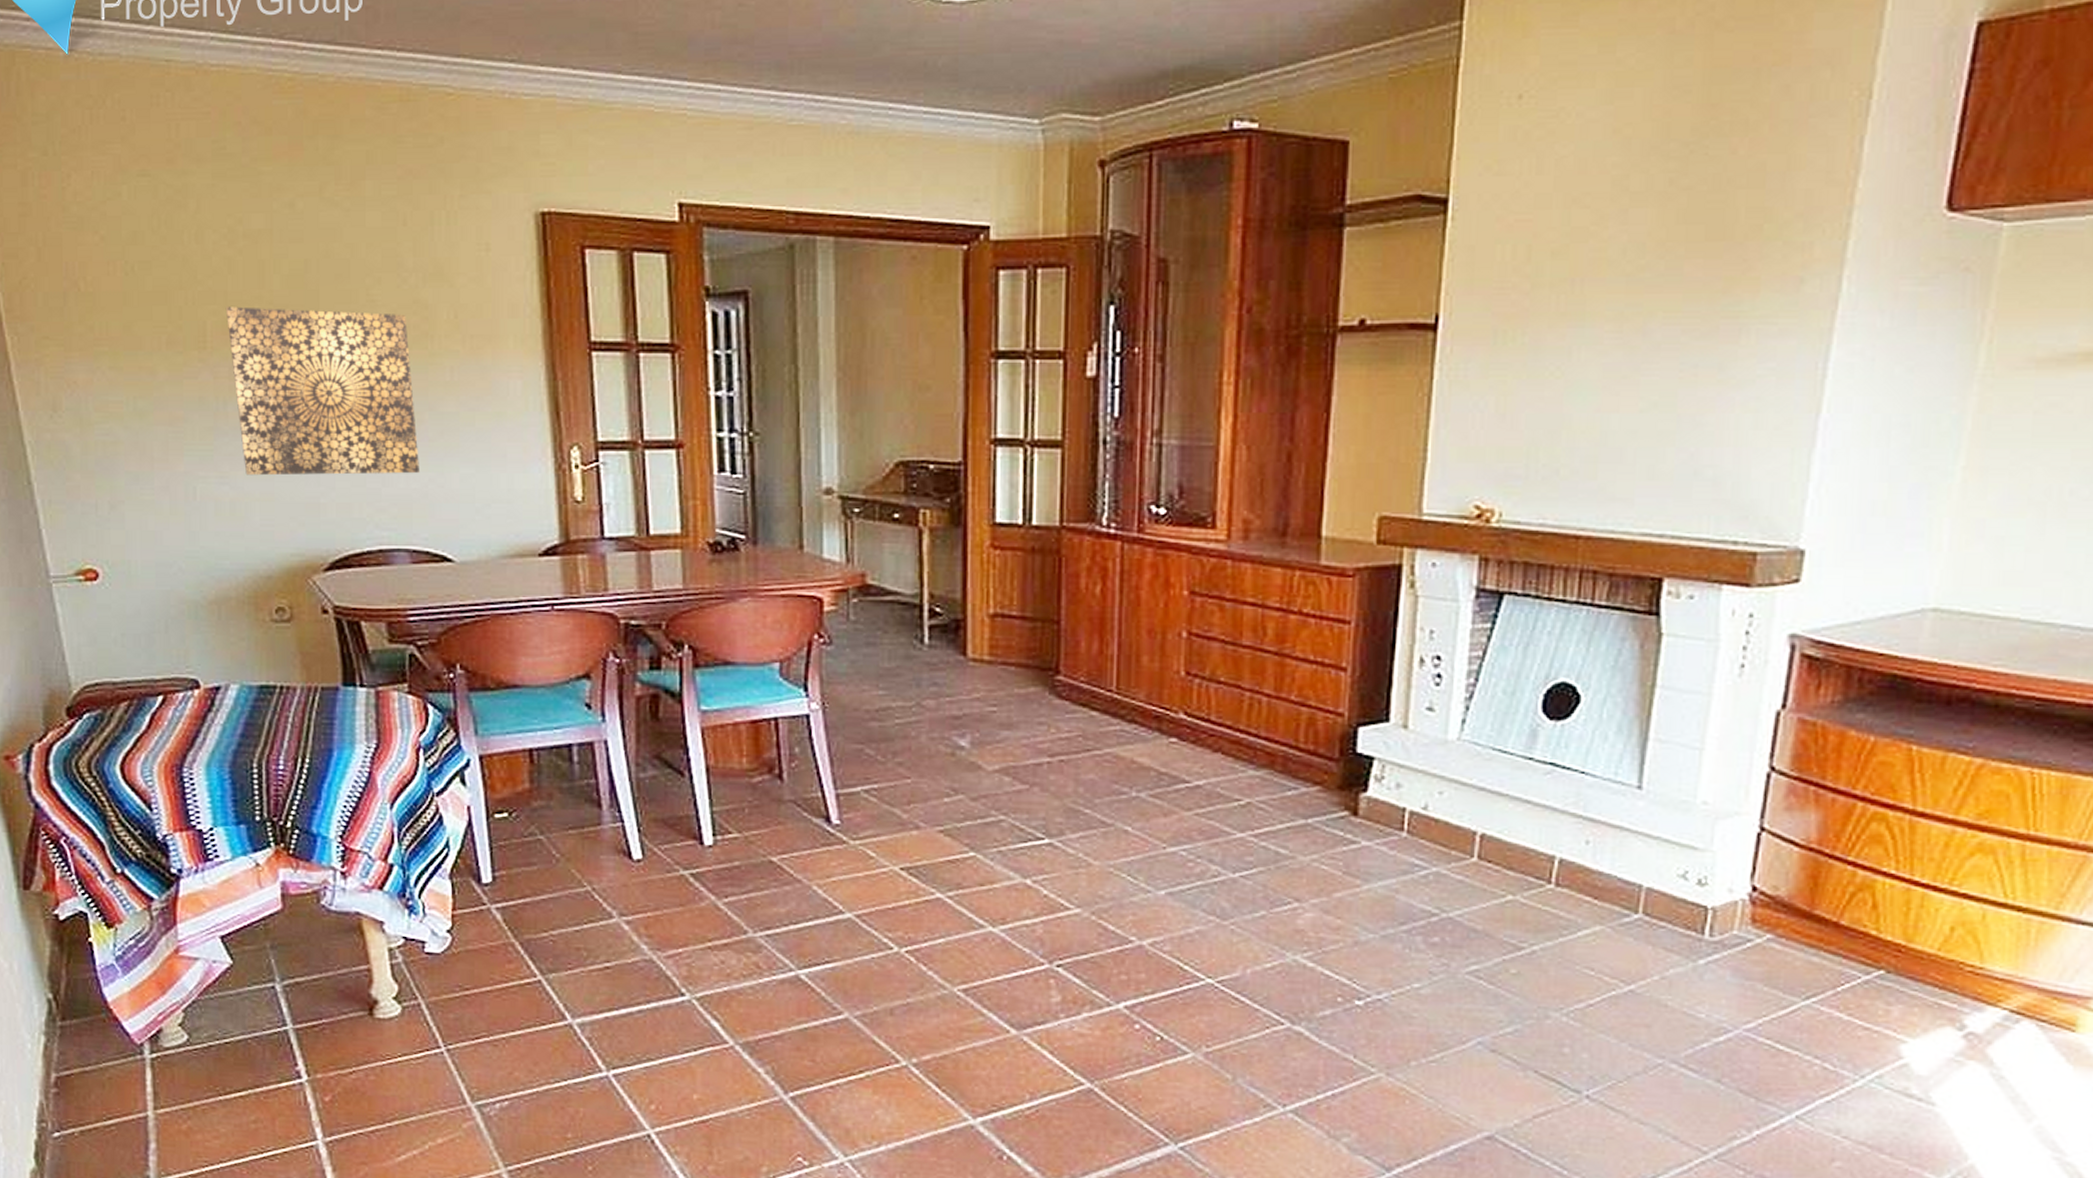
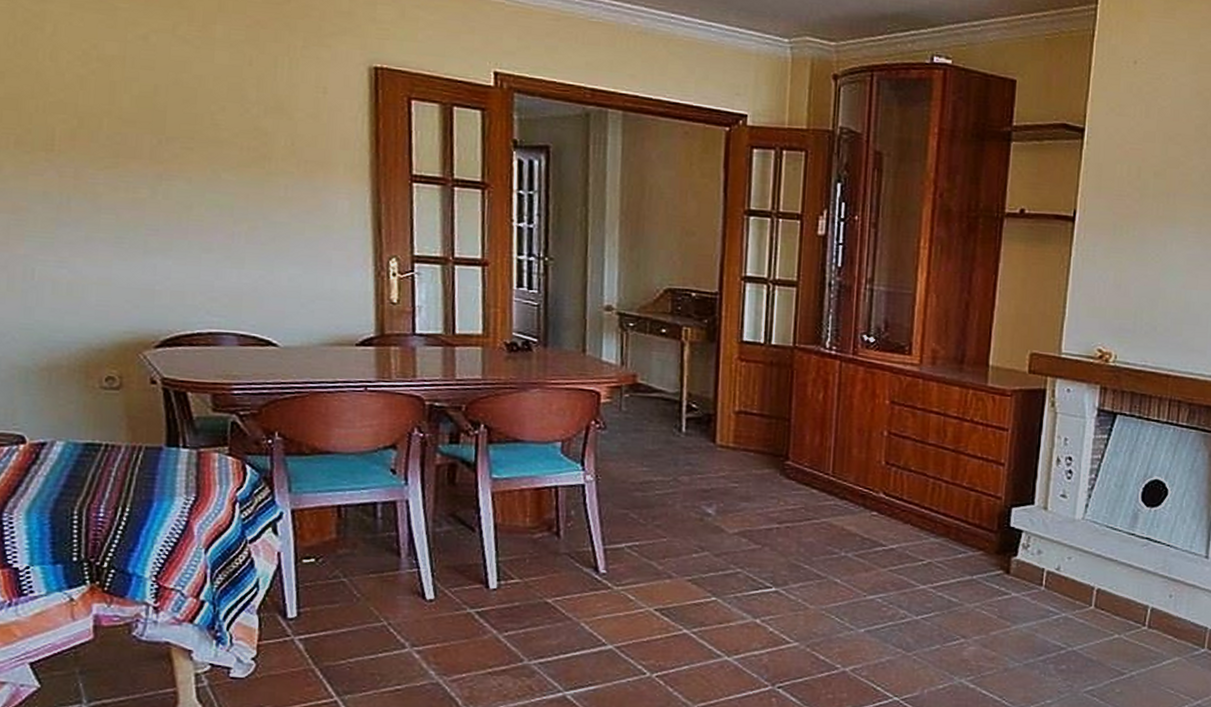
wall art: present [225,307,421,476] -> none [75,117,252,271]

